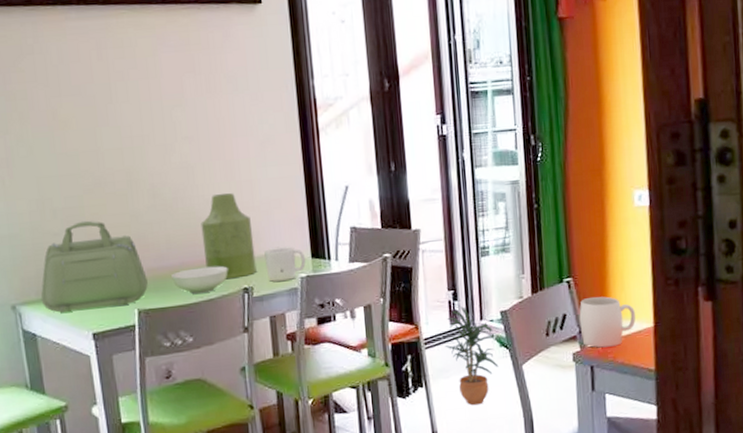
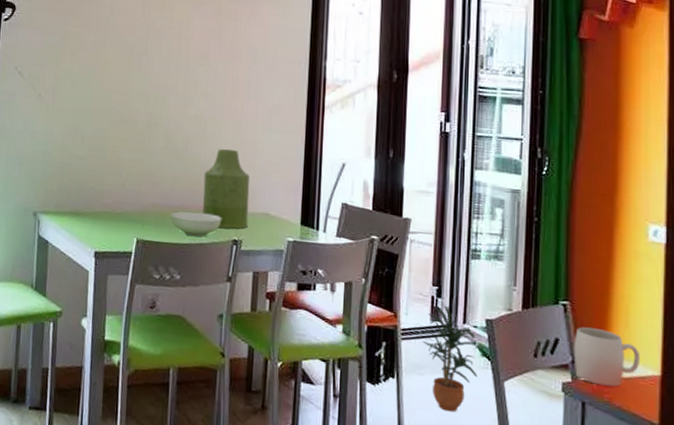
handbag: present [40,220,148,314] -> none [58,150,150,233]
mug: present [264,246,306,282] -> none [256,208,295,242]

